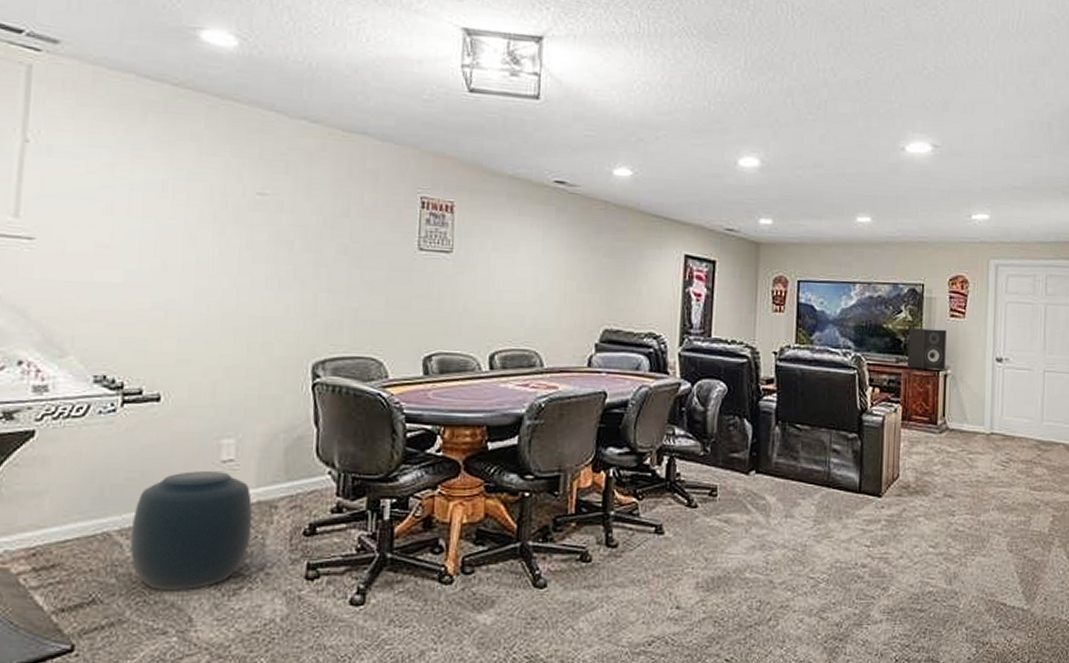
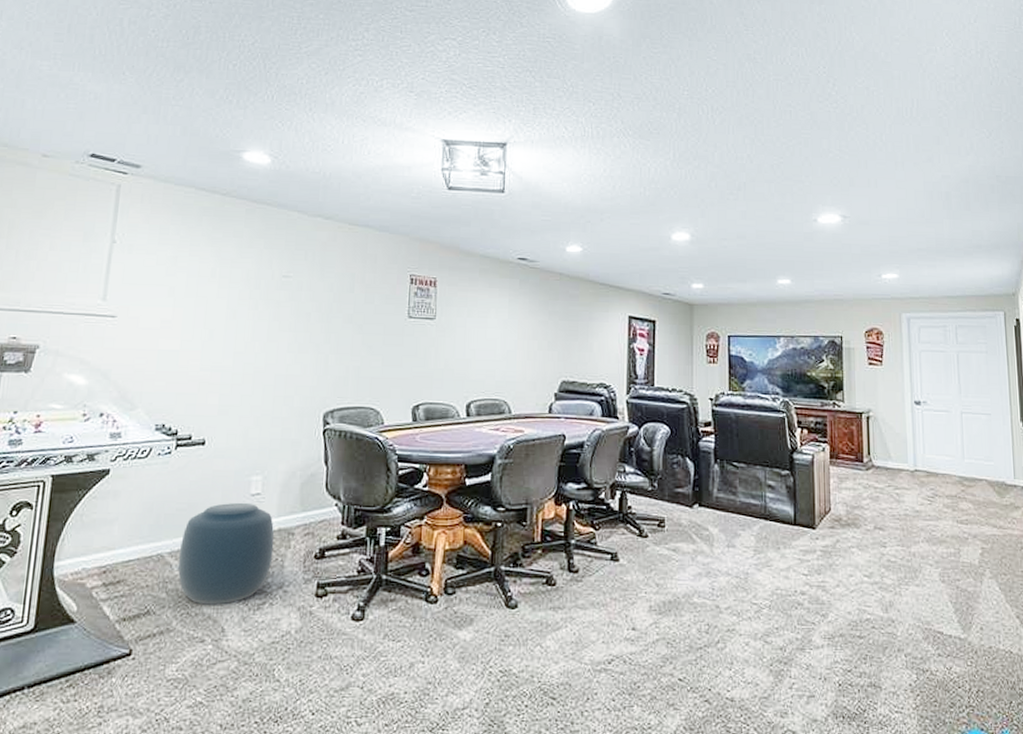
speaker: present [907,328,947,370] -> none [831,375,867,413]

